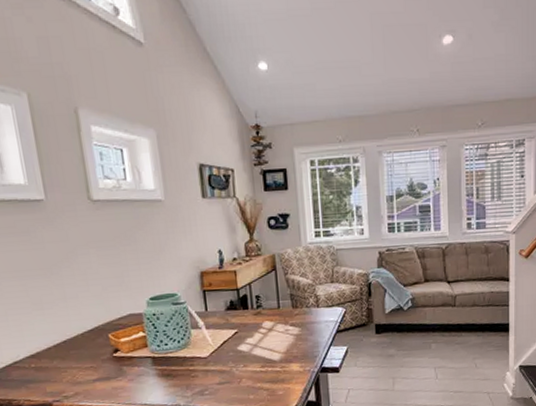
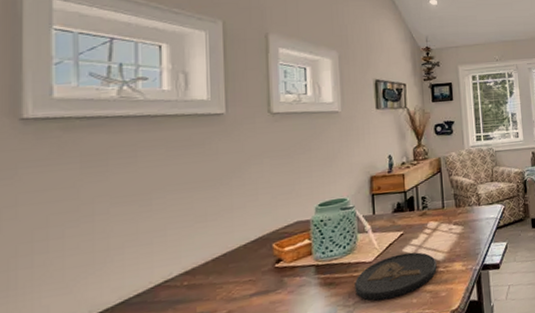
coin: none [191,350,274,395] -> present [355,252,437,301]

